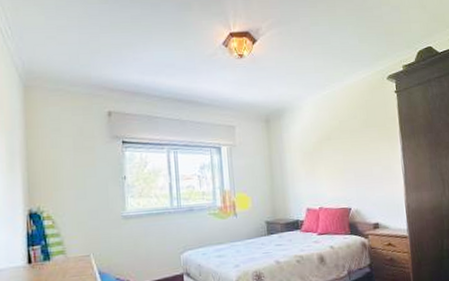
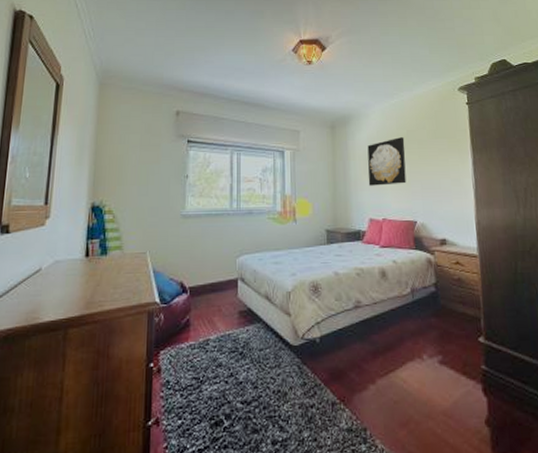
wall art: none [302,128,340,177] -> present [367,137,406,186]

